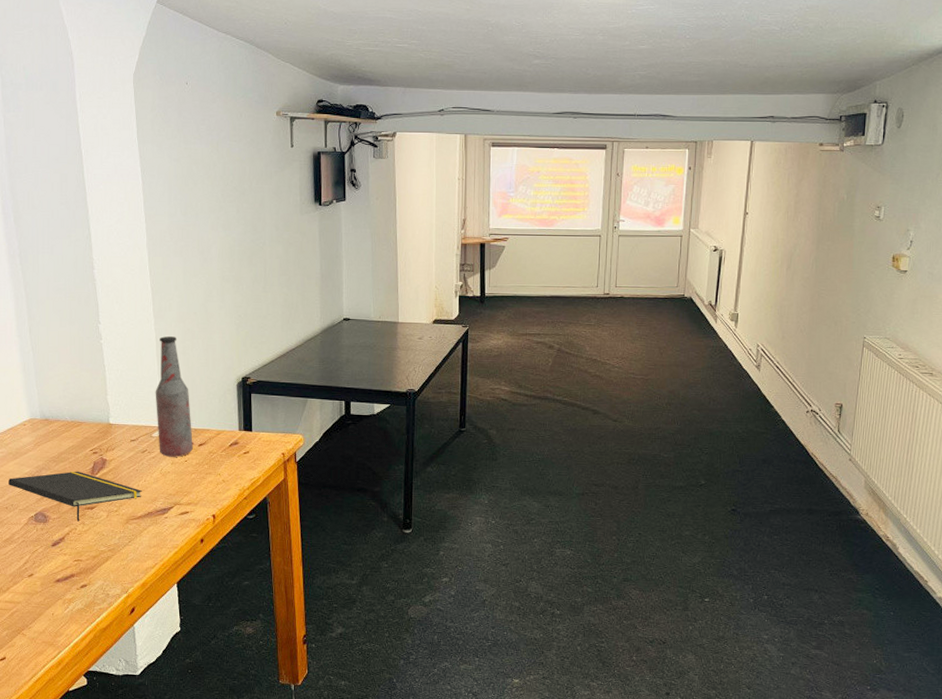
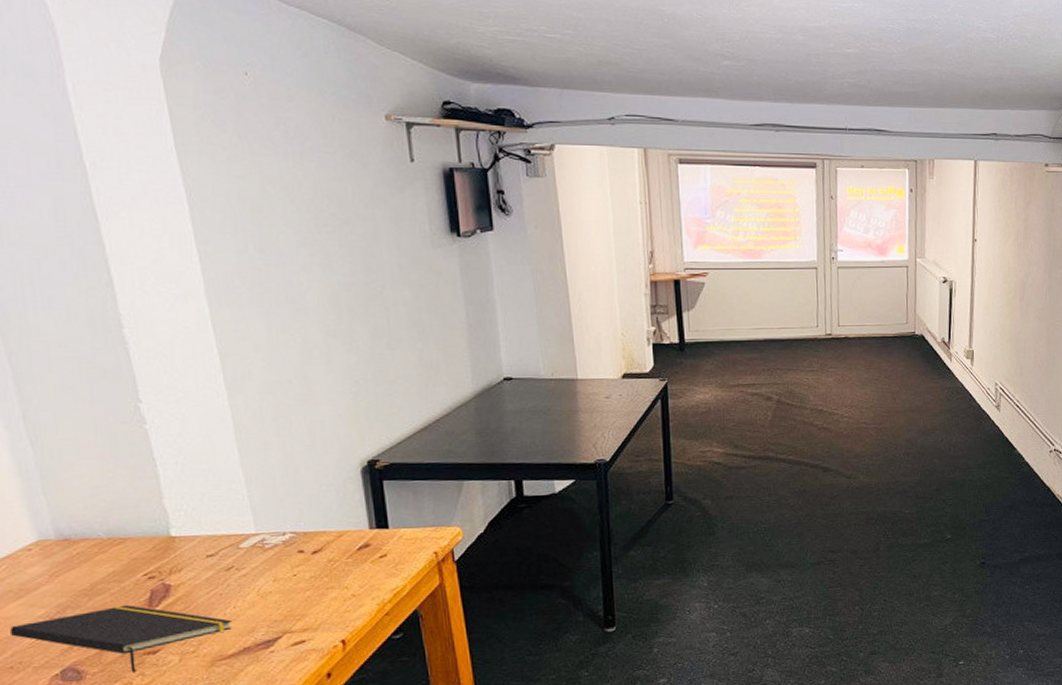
bottle: present [155,336,193,457] -> none [238,414,304,572]

